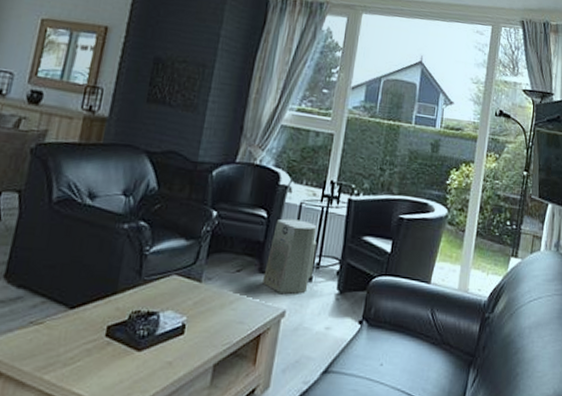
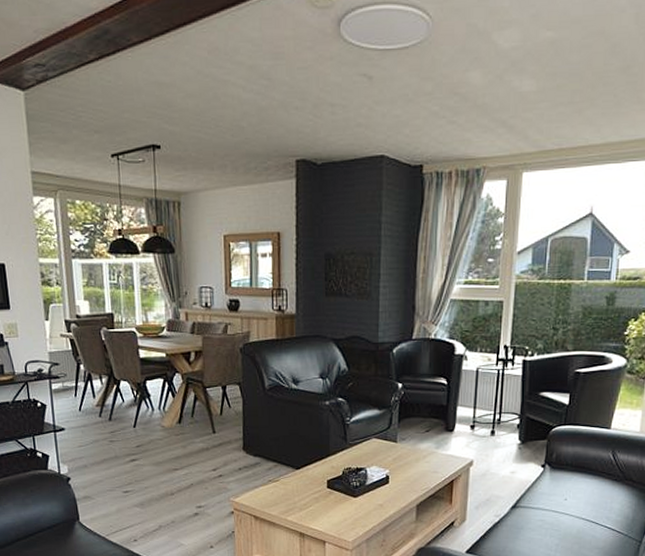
air purifier: present [261,218,317,294] -> none [449,383,496,447]

